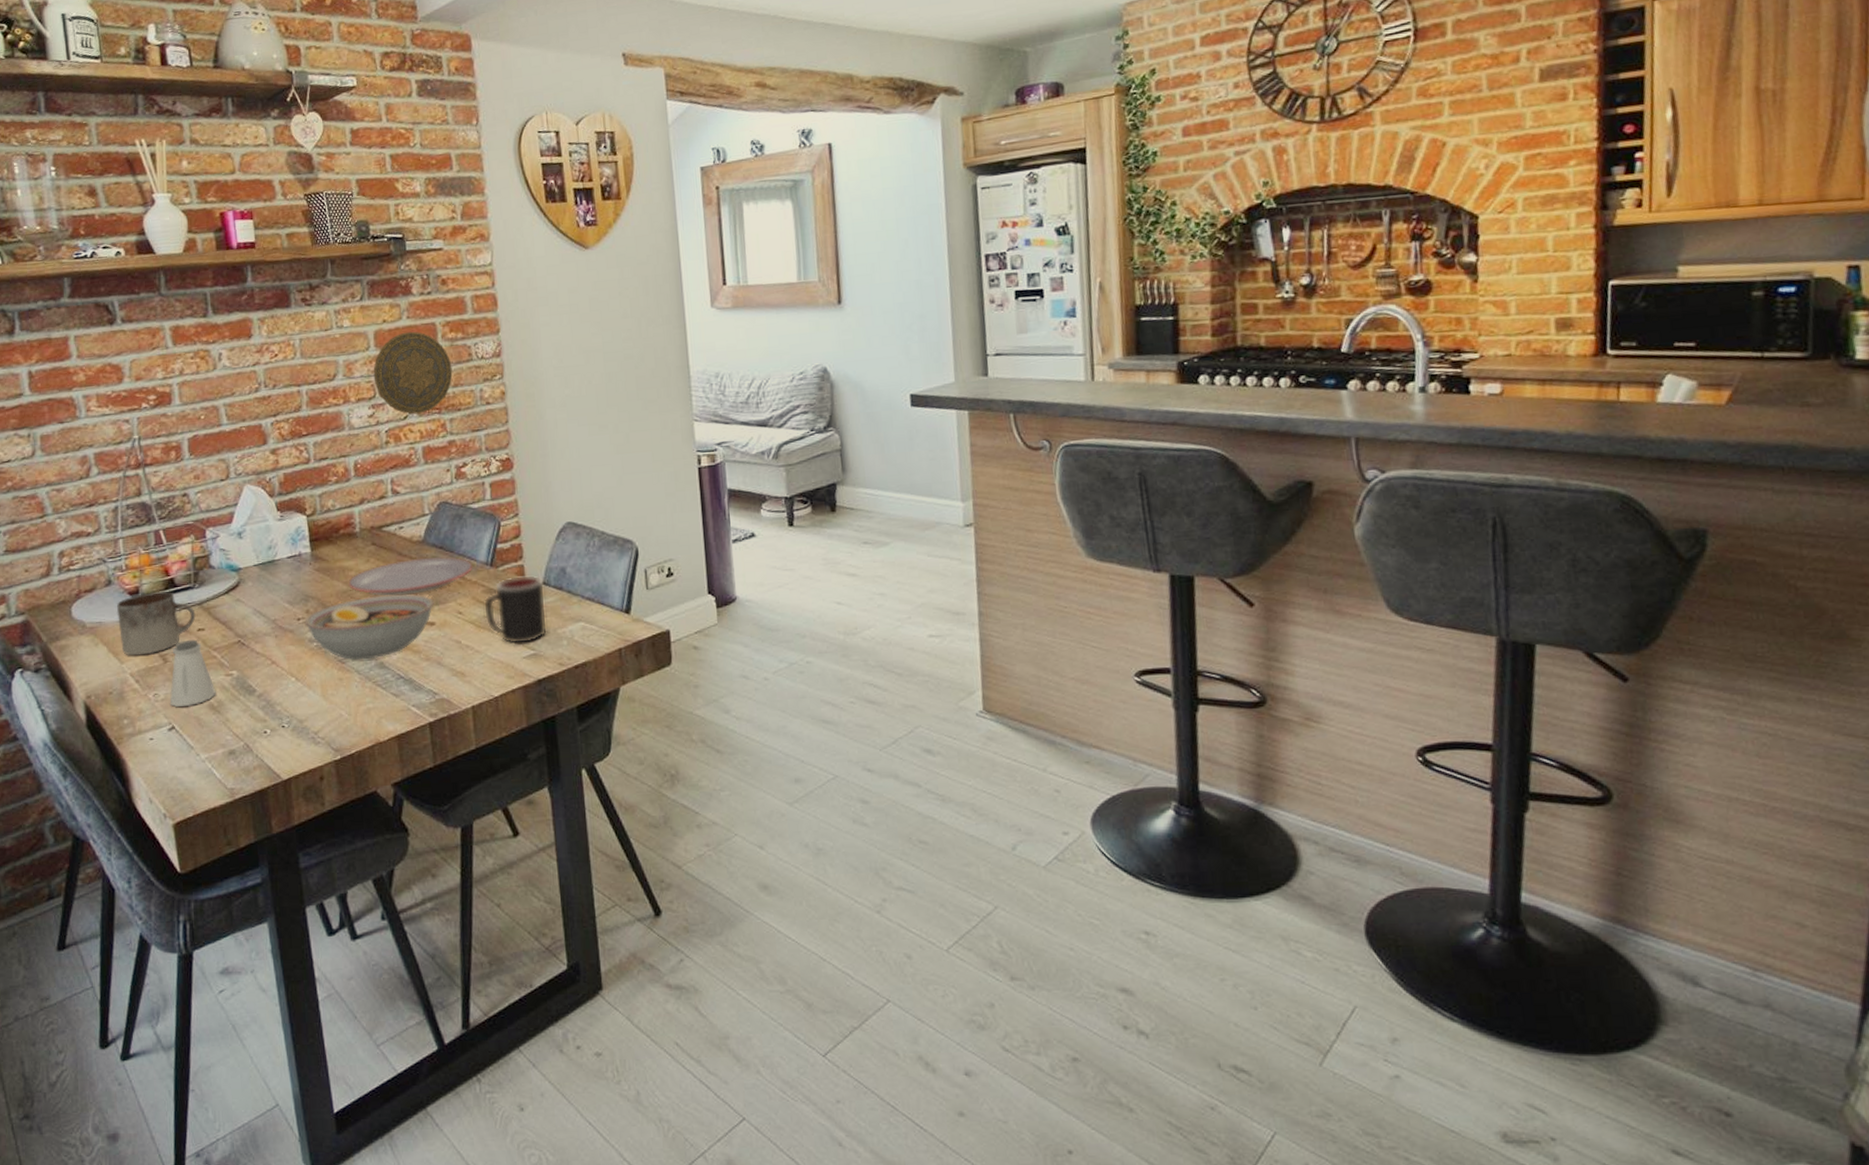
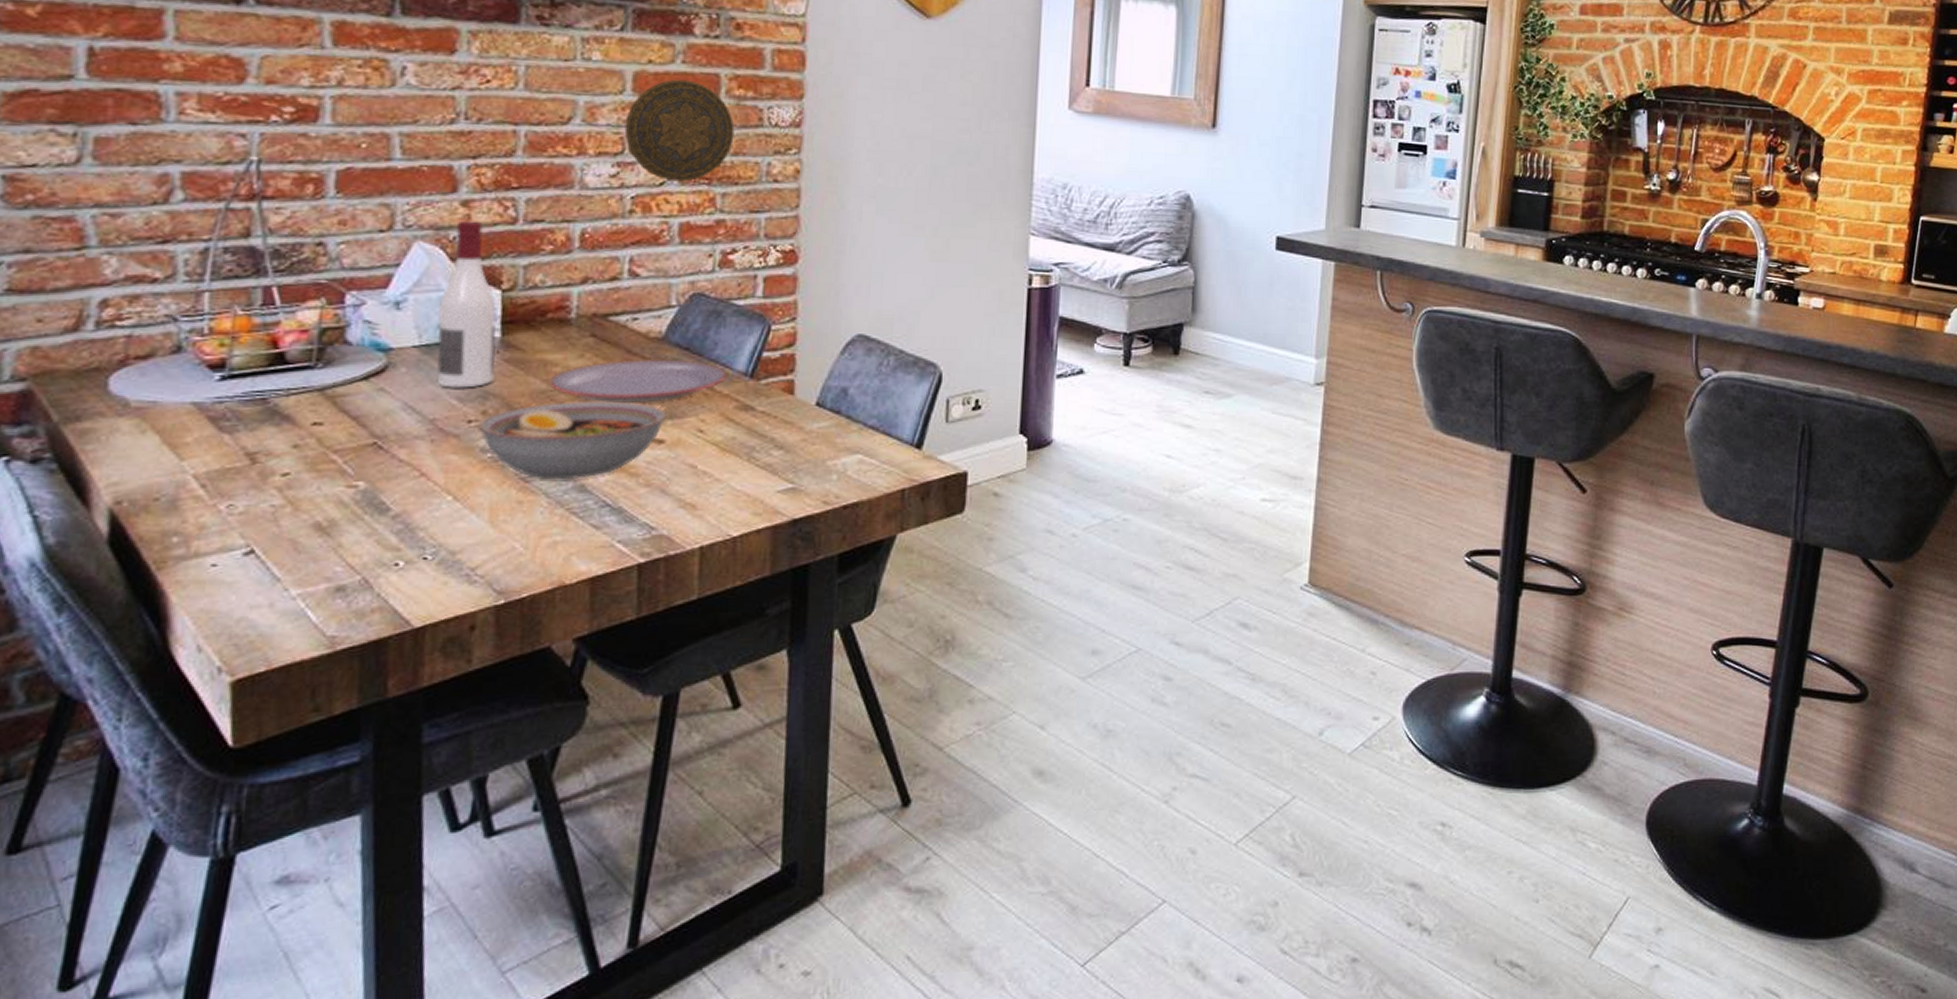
mug: present [116,590,196,656] -> none [184,368,312,452]
saltshaker: present [169,639,216,707] -> none [251,435,328,524]
wine bottle: none [267,464,311,595] -> present [437,220,497,388]
mug: present [483,574,548,645] -> none [732,391,819,476]

